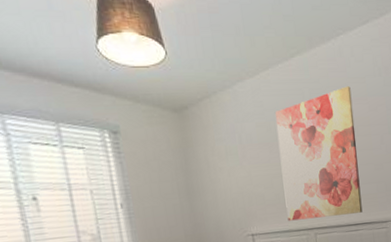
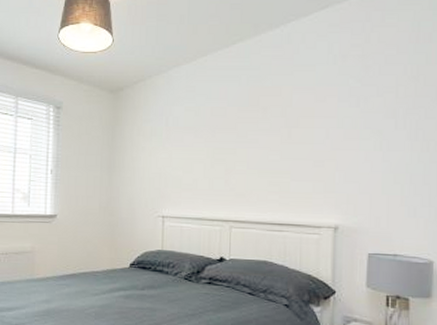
wall art: present [275,86,363,221] -> none [202,74,296,212]

